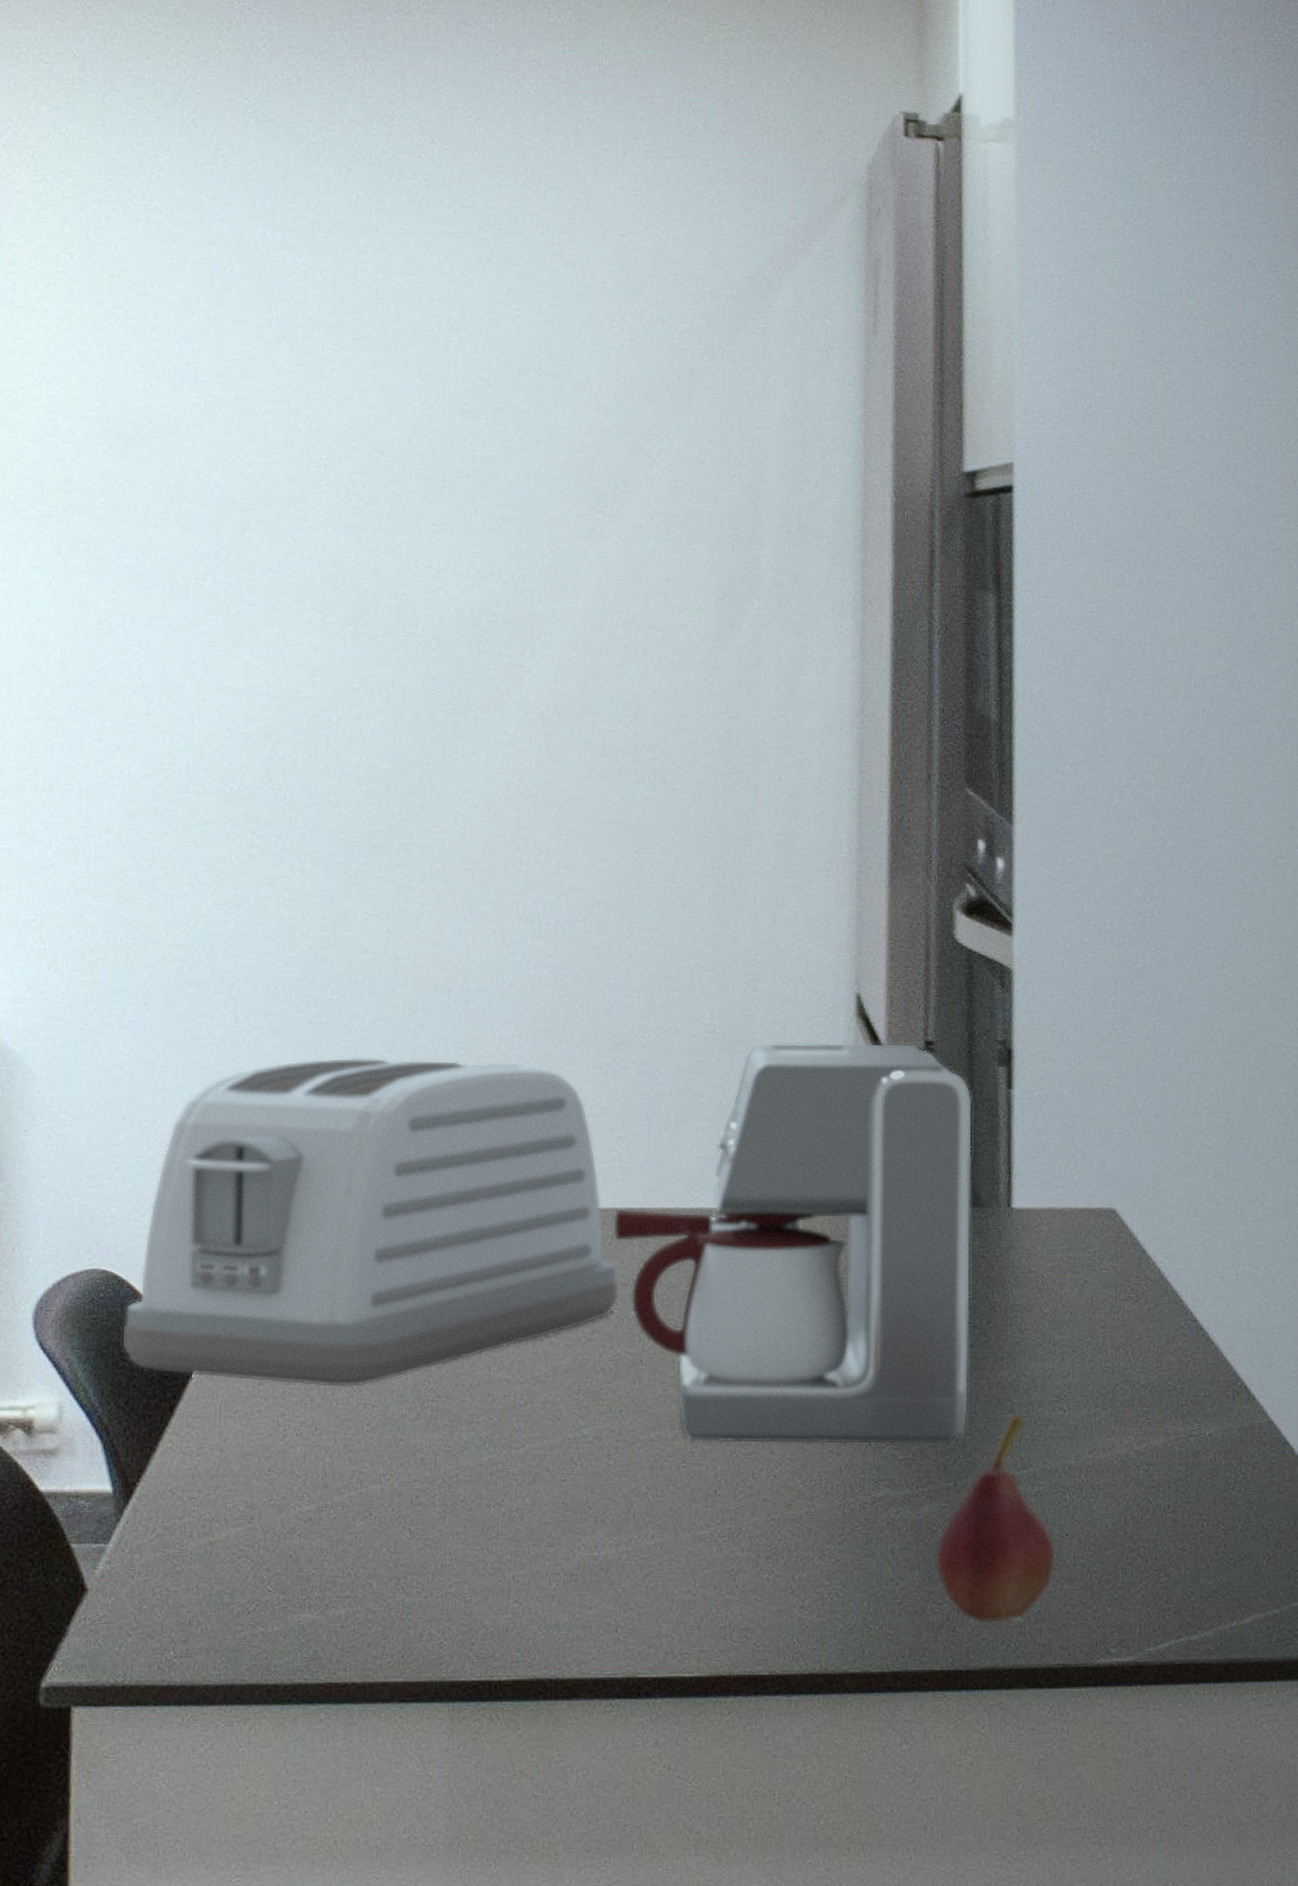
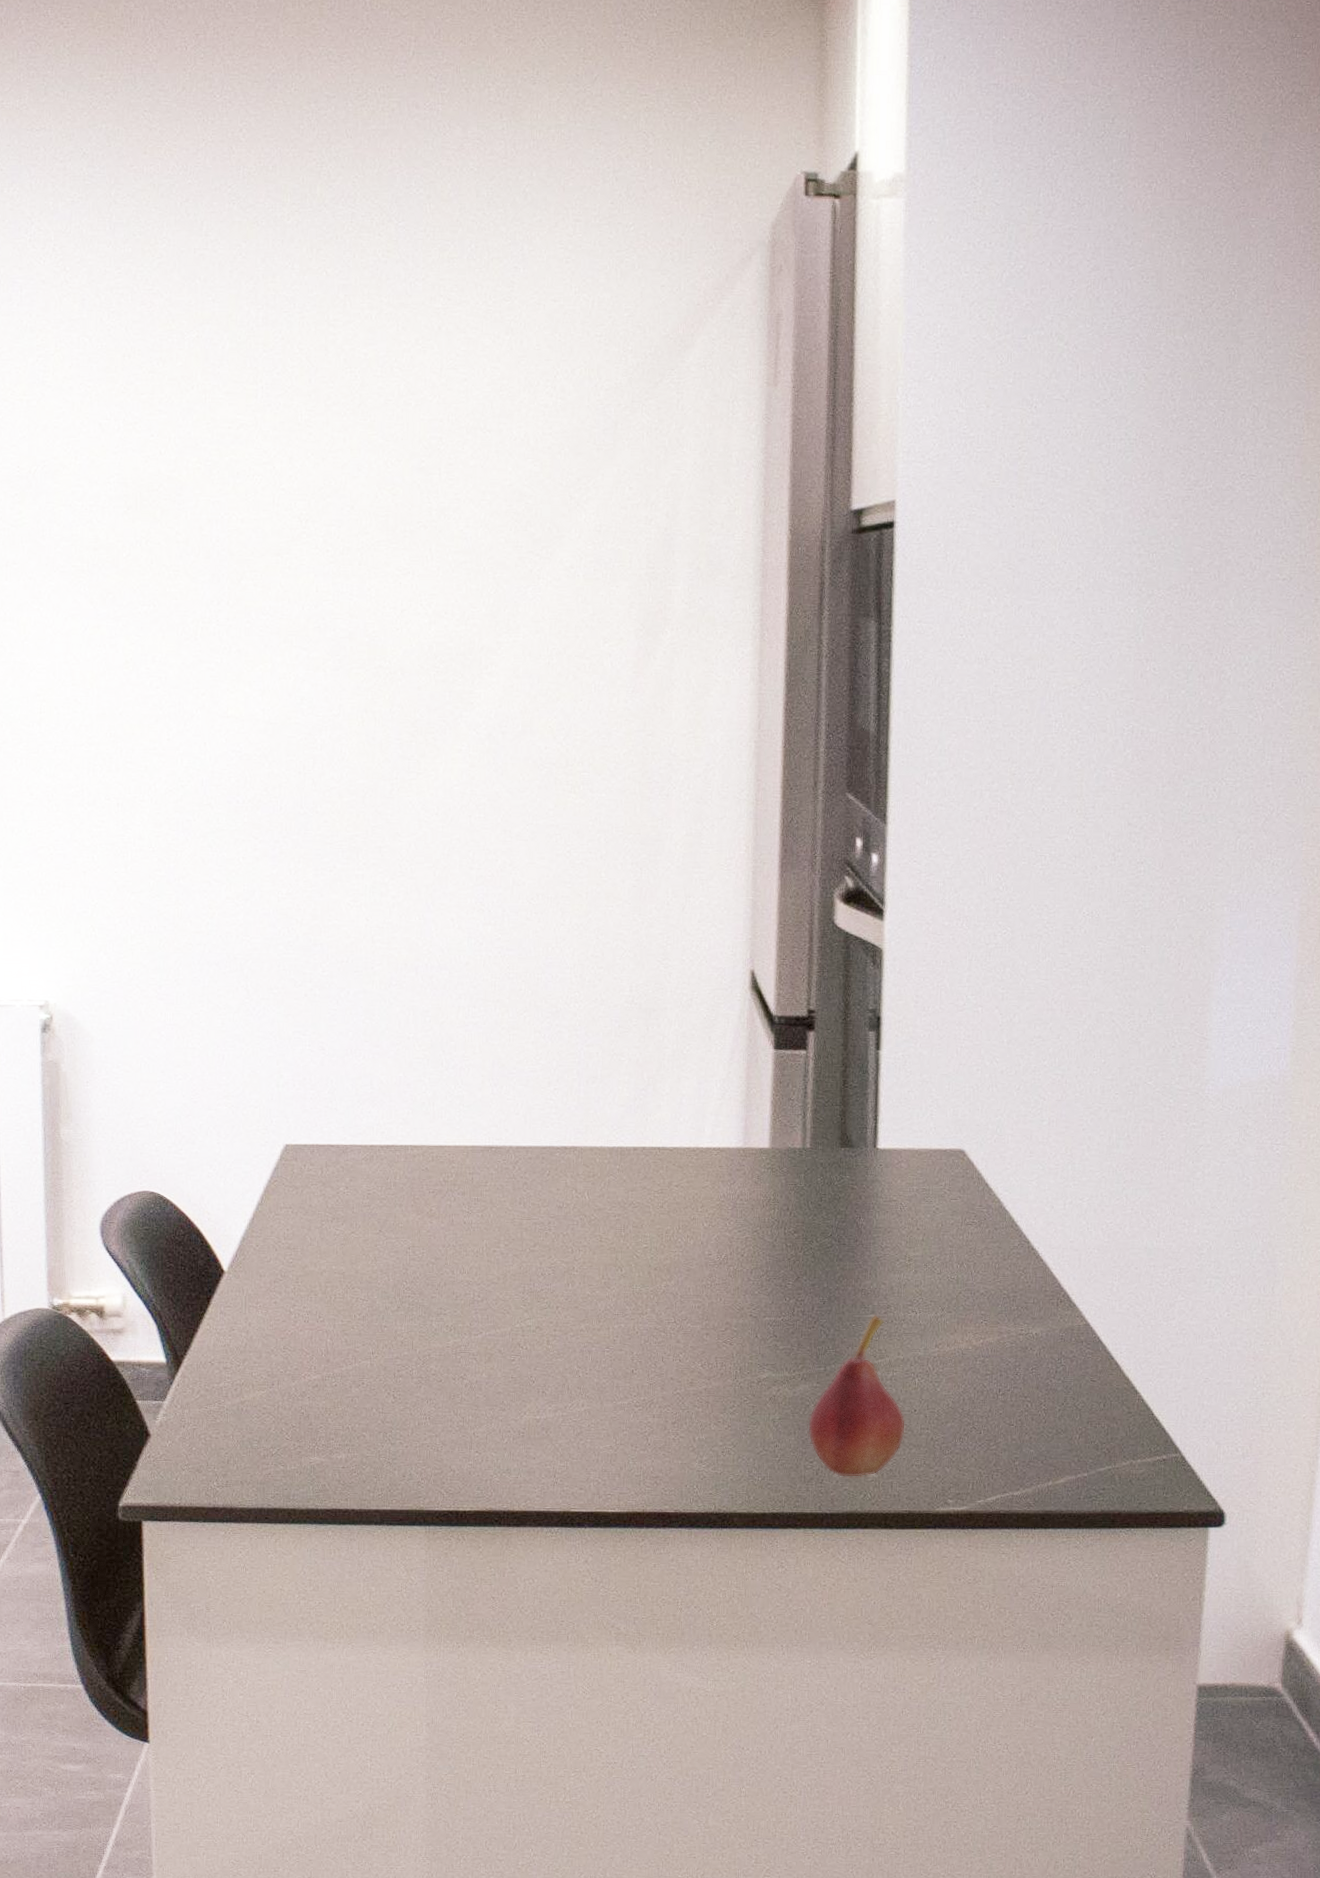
toaster: present [122,1057,619,1388] -> none [168,1023,555,1286]
coffee maker: present [613,1042,972,1444] -> none [551,1011,846,1336]

